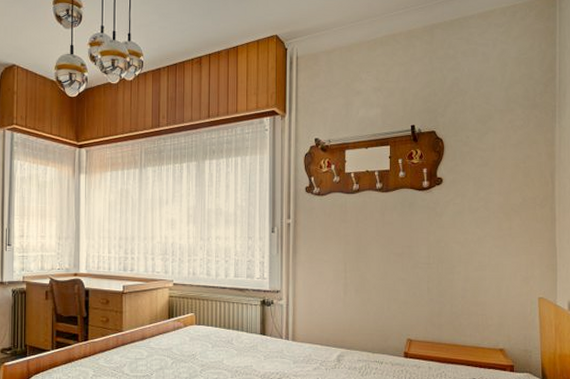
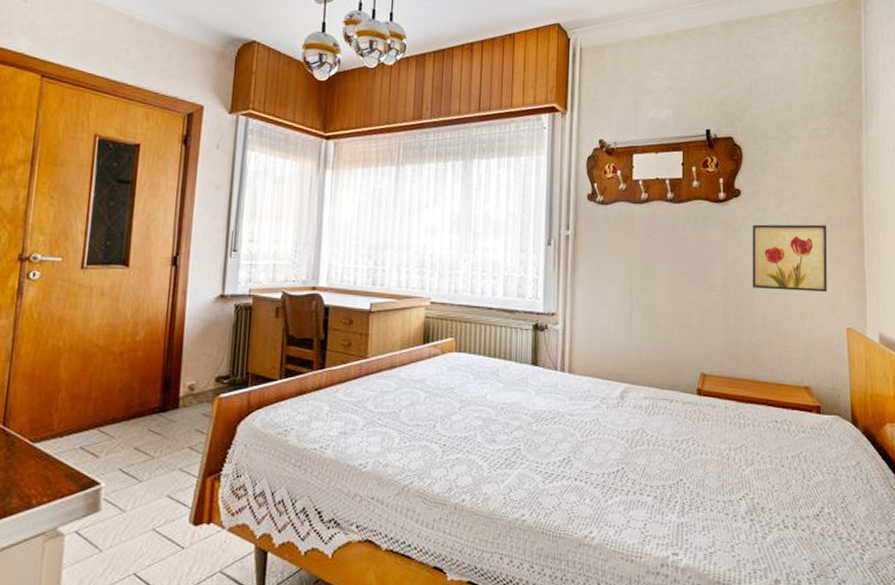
wall art: none [453,207,522,266] -> present [752,224,828,292]

